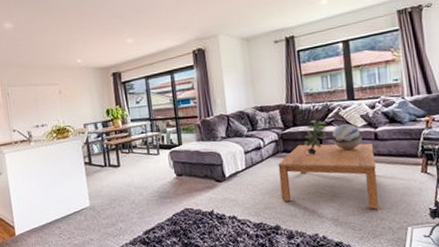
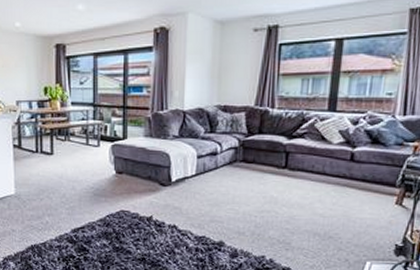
coffee table: present [278,143,380,210] -> none [231,155,347,238]
potted plant: present [304,120,327,154] -> none [267,129,298,168]
decorative sphere: present [331,124,363,151] -> none [300,139,337,169]

